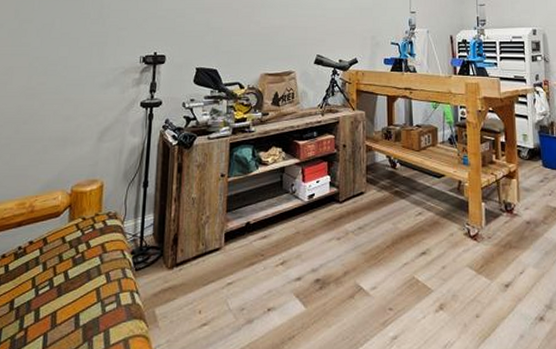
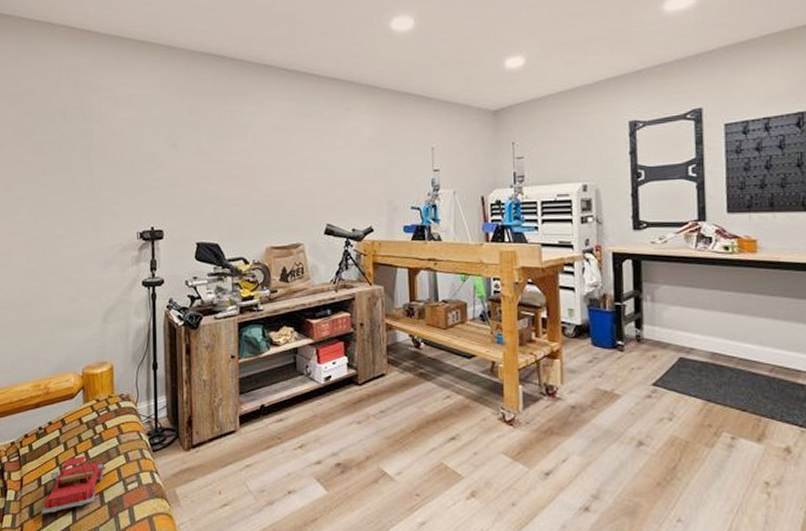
toy car: none [9,276,85,340] -> present [41,455,106,514]

